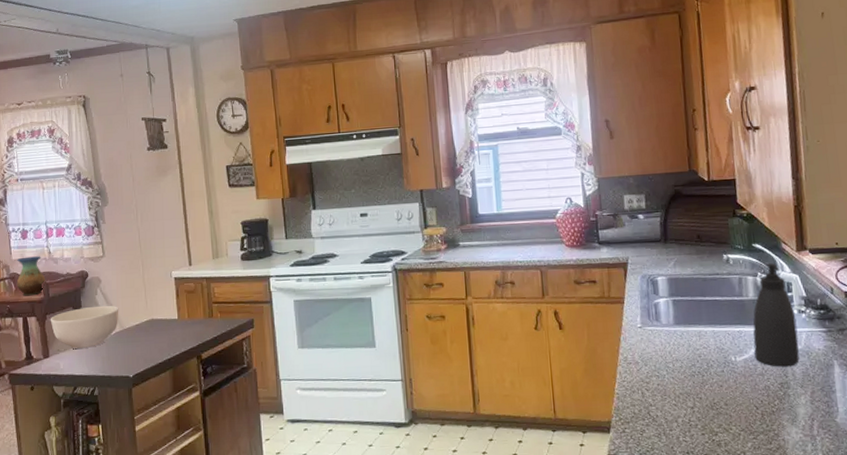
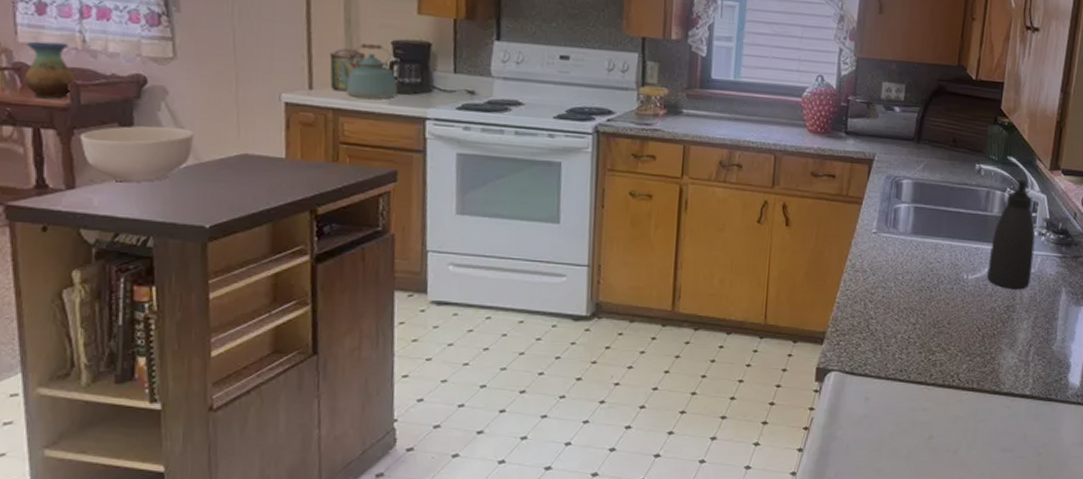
canister: none [201,232,225,265] -> present [329,48,366,92]
kettle: none [207,225,249,268] -> present [338,43,398,100]

